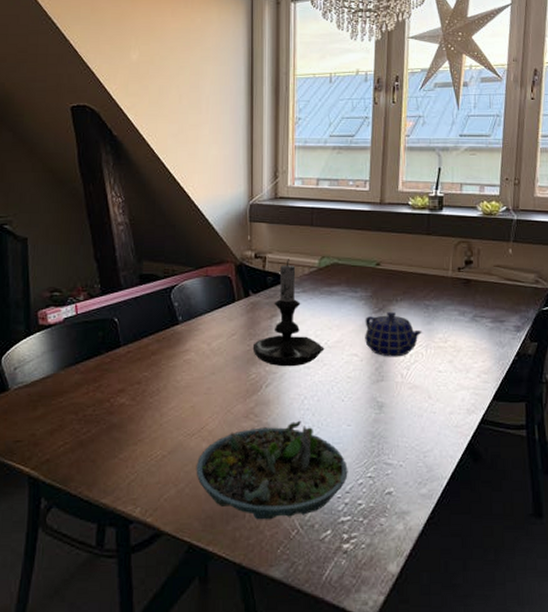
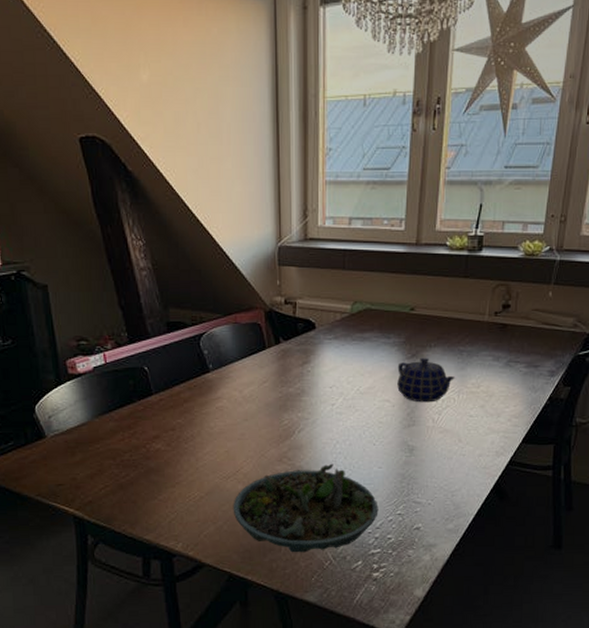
candle holder: present [252,259,325,367] -> none [284,304,357,413]

